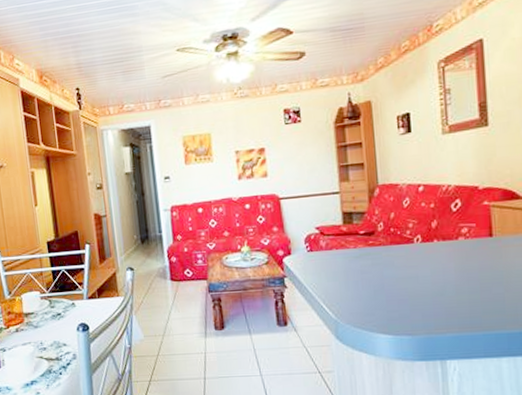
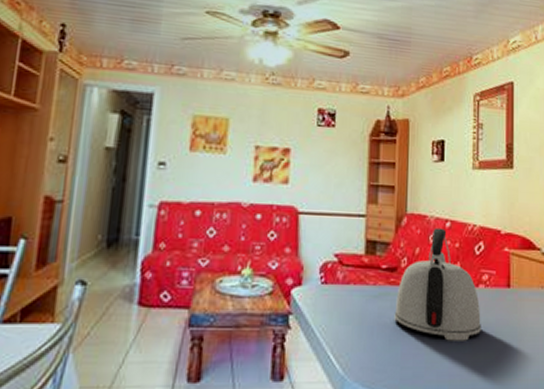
kettle: none [376,192,464,287] -> present [394,227,481,341]

